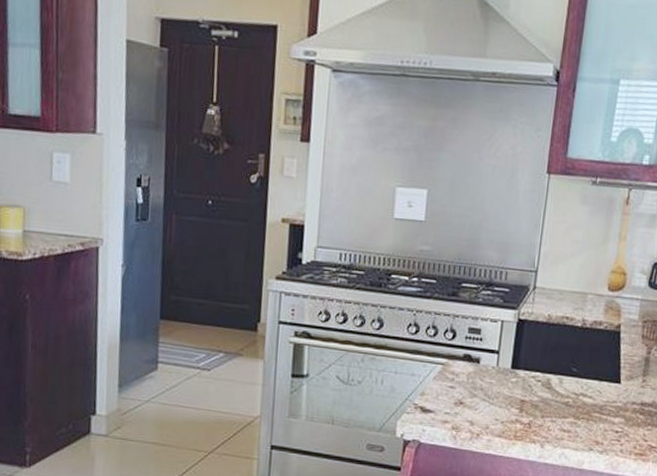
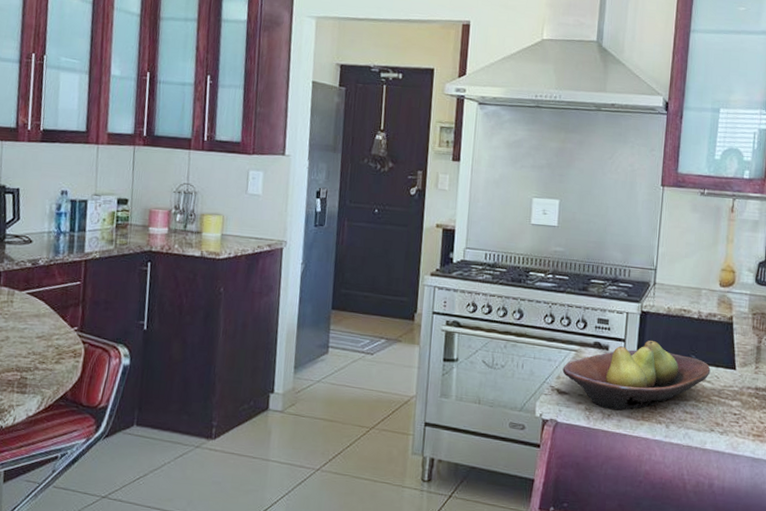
fruit bowl: none [427,352,593,430] -> present [562,340,711,411]

